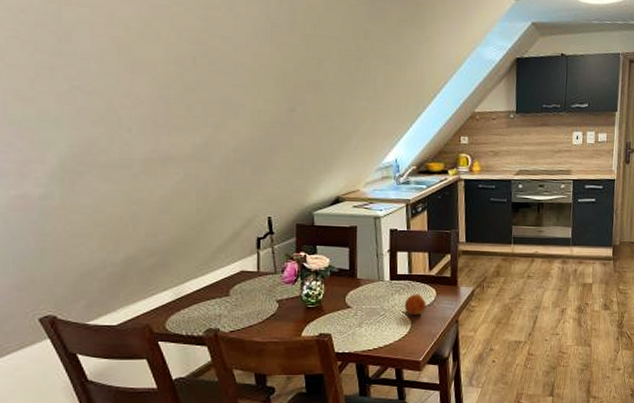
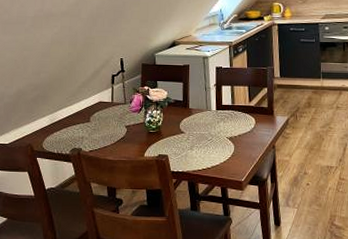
fruit: present [404,294,426,315] -> none [228,122,247,141]

